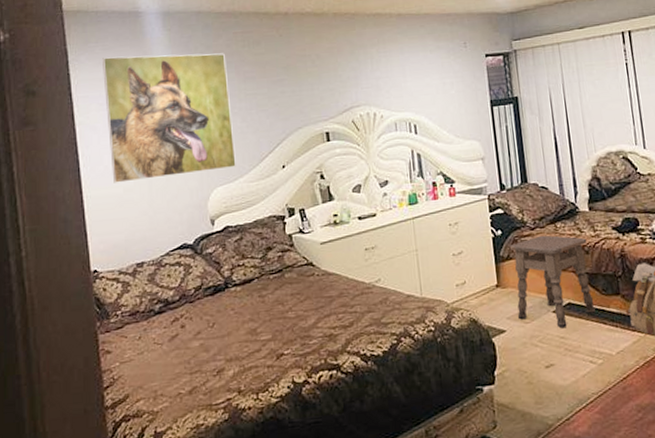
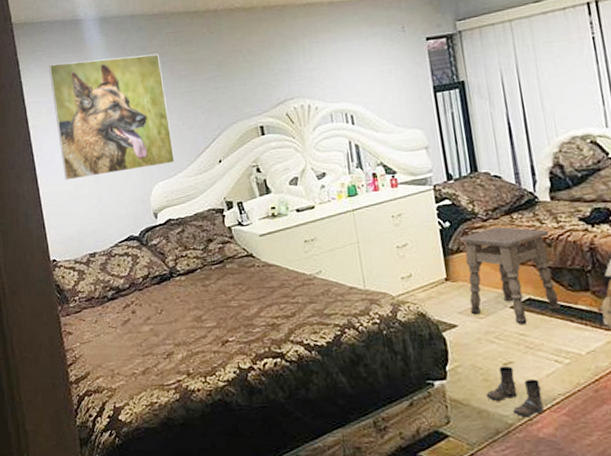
boots: none [529,368,580,417] -> present [486,365,544,417]

